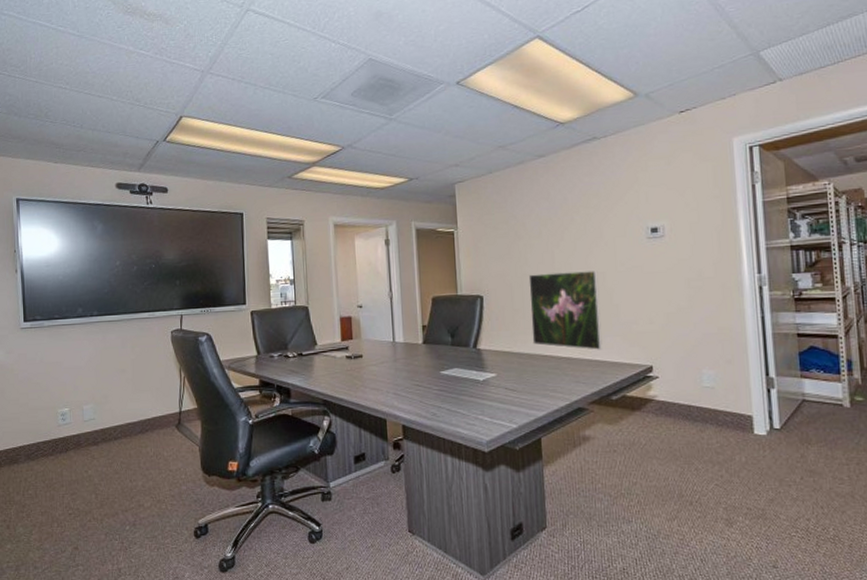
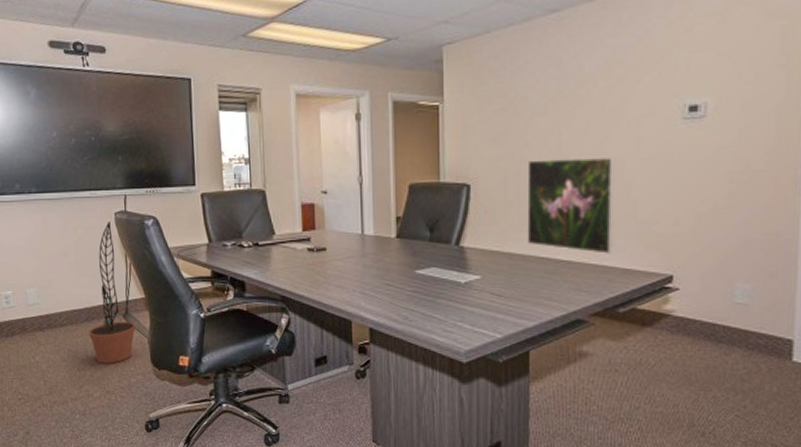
decorative plant: none [142,339,188,473] -> present [89,221,136,364]

